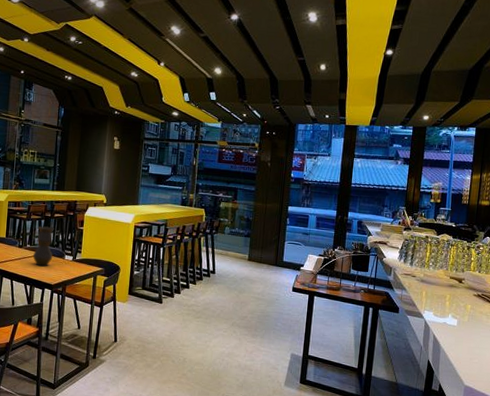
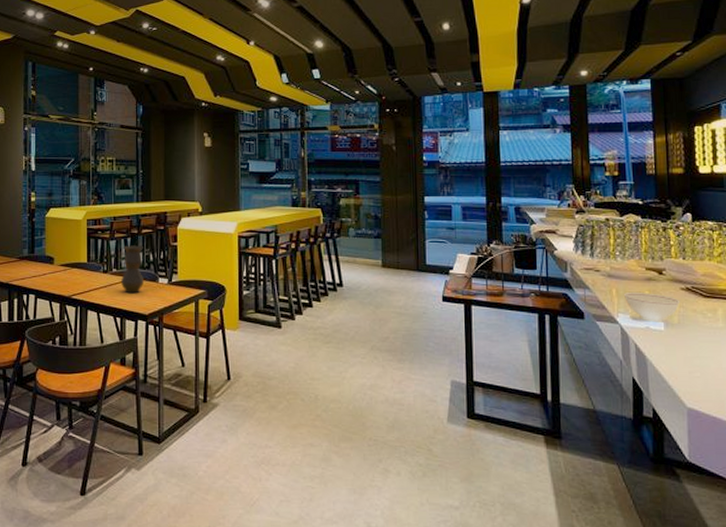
bowl: none [430,295,472,320] -> present [623,293,681,324]

